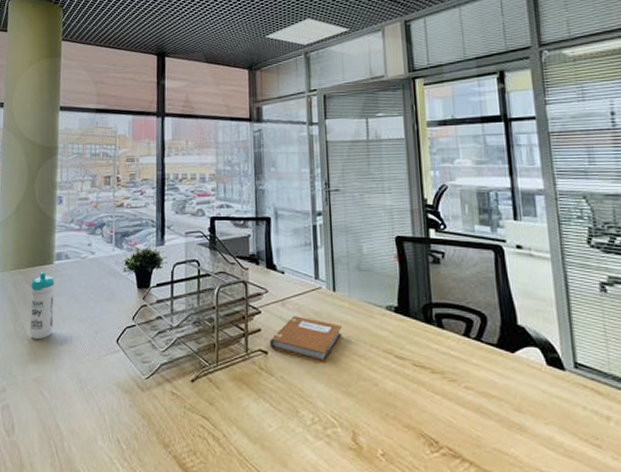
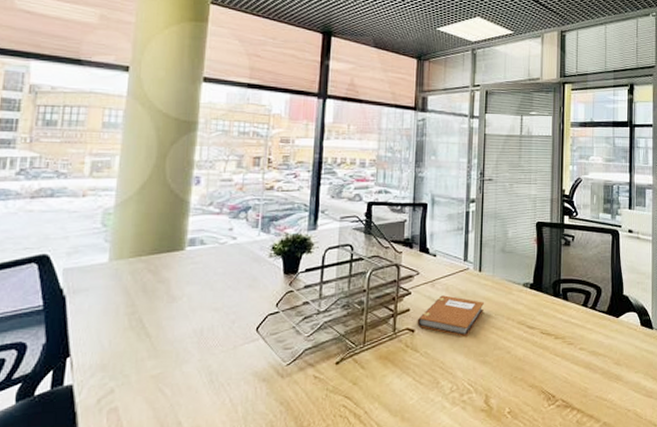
water bottle: present [29,271,55,340] -> none [149,258,186,334]

